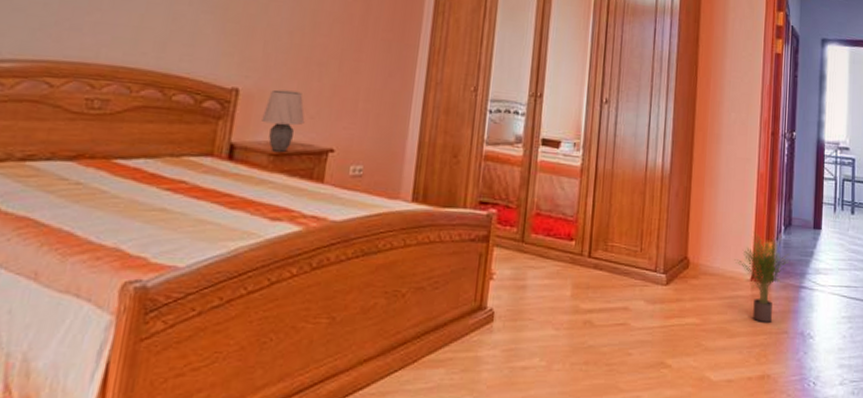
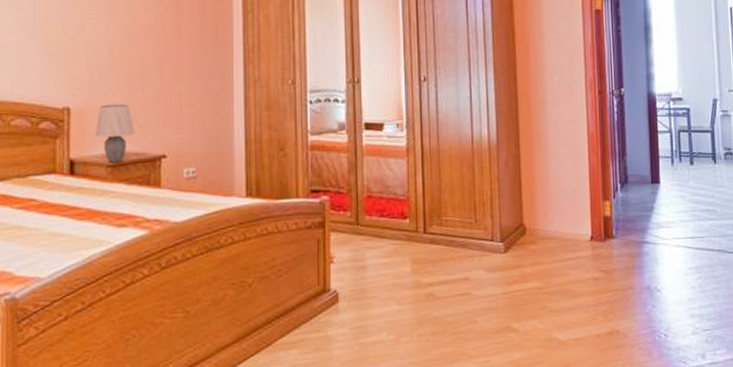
potted plant: present [734,232,789,322] -> none [572,192,628,280]

